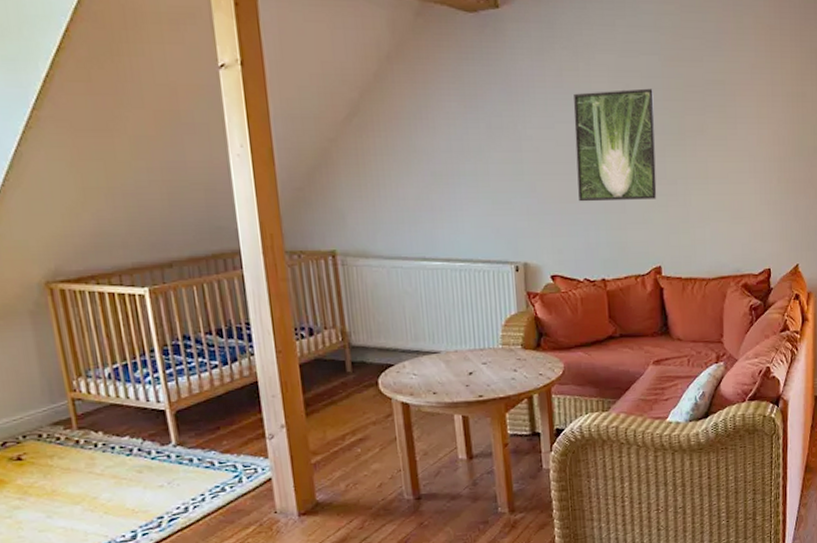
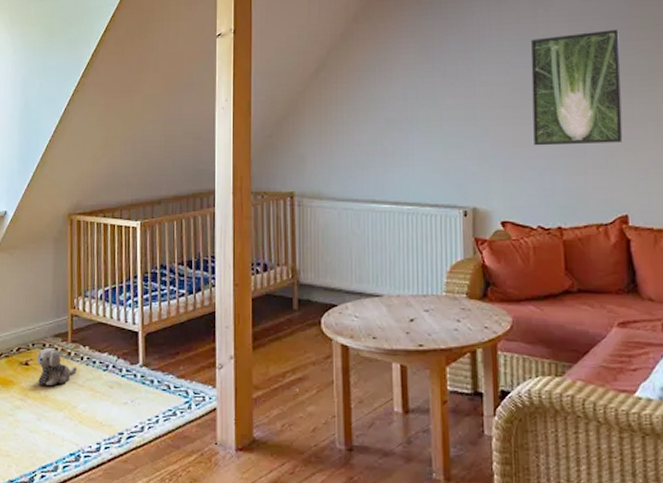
plush toy: none [32,437,92,480] -> present [37,347,77,386]

